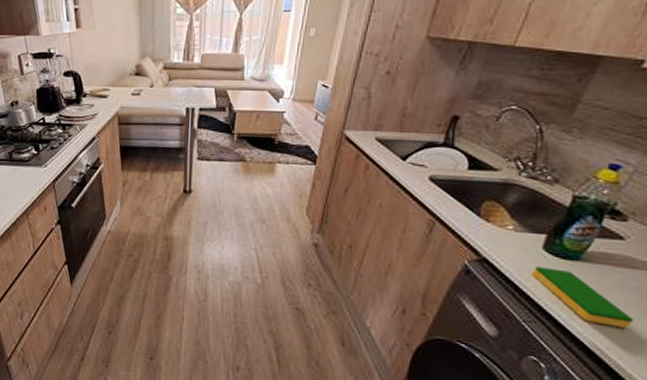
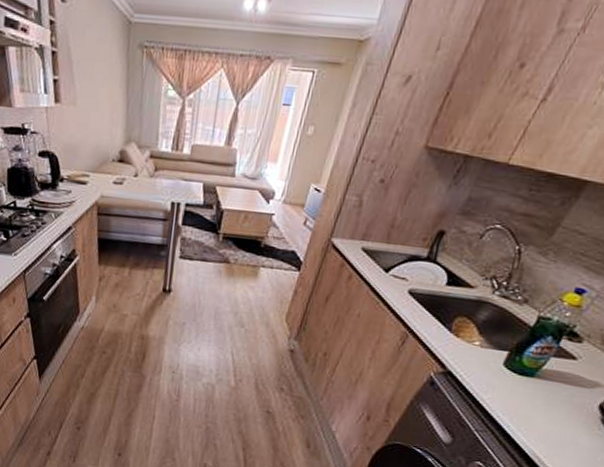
dish sponge: present [531,266,634,328] -> none [489,381,572,439]

